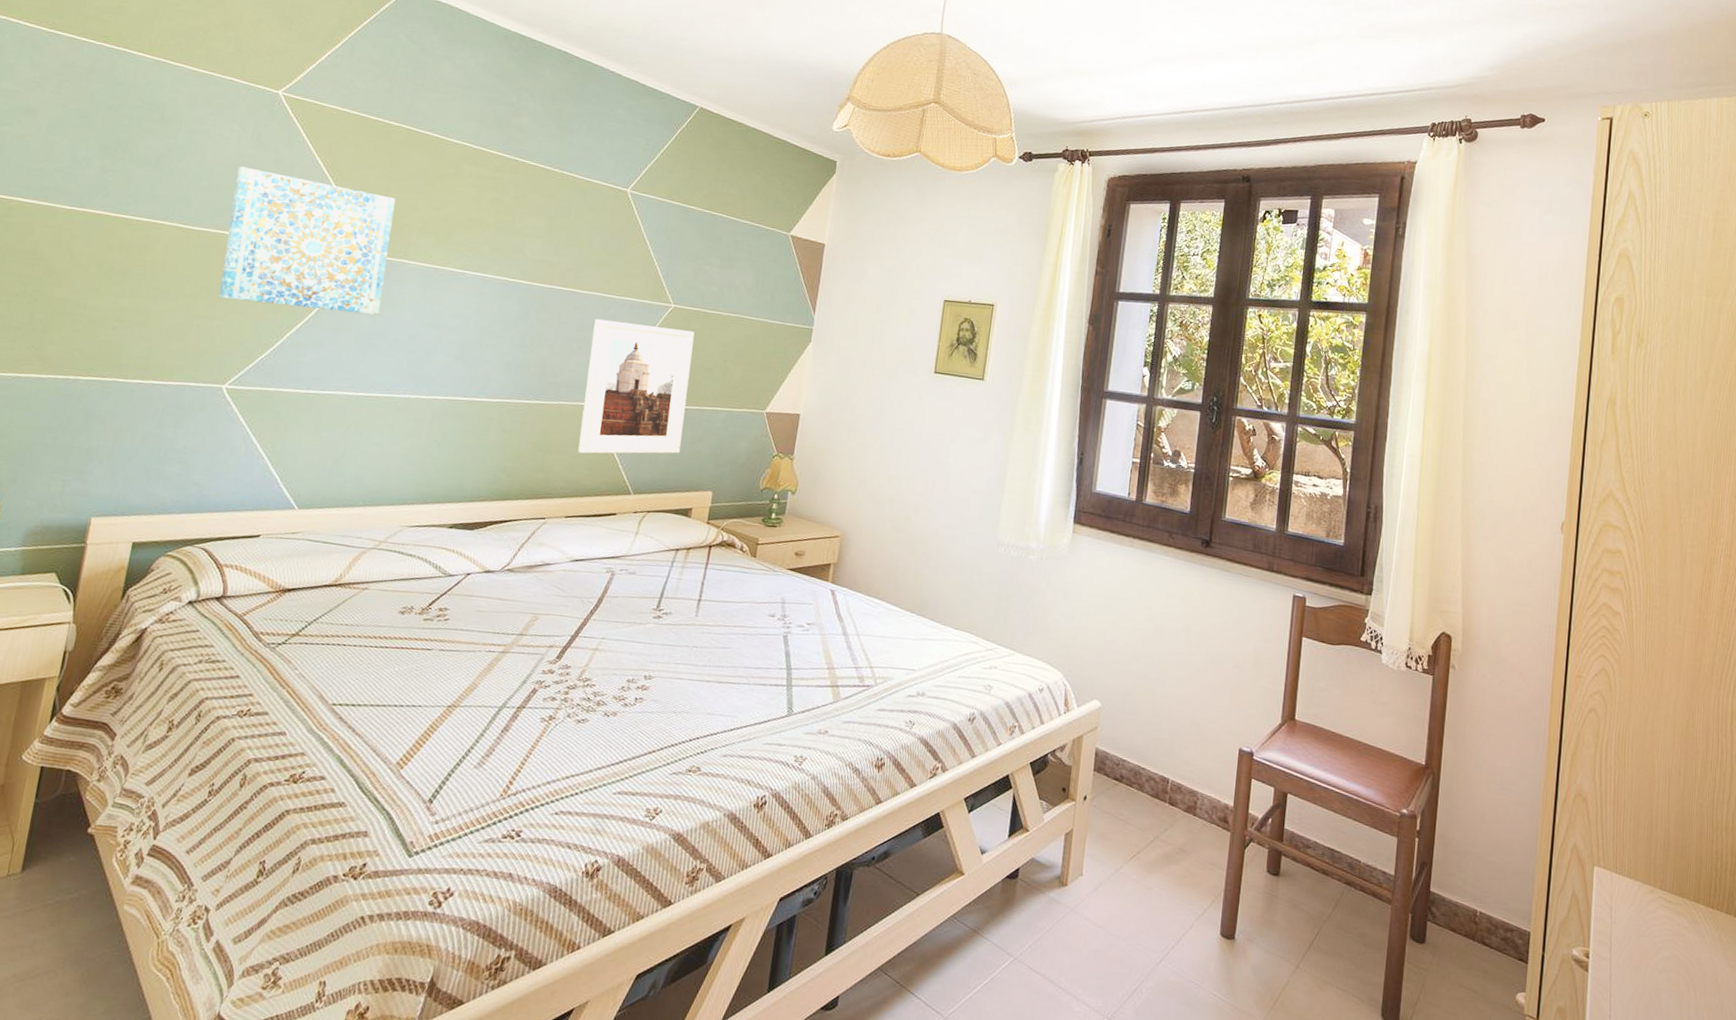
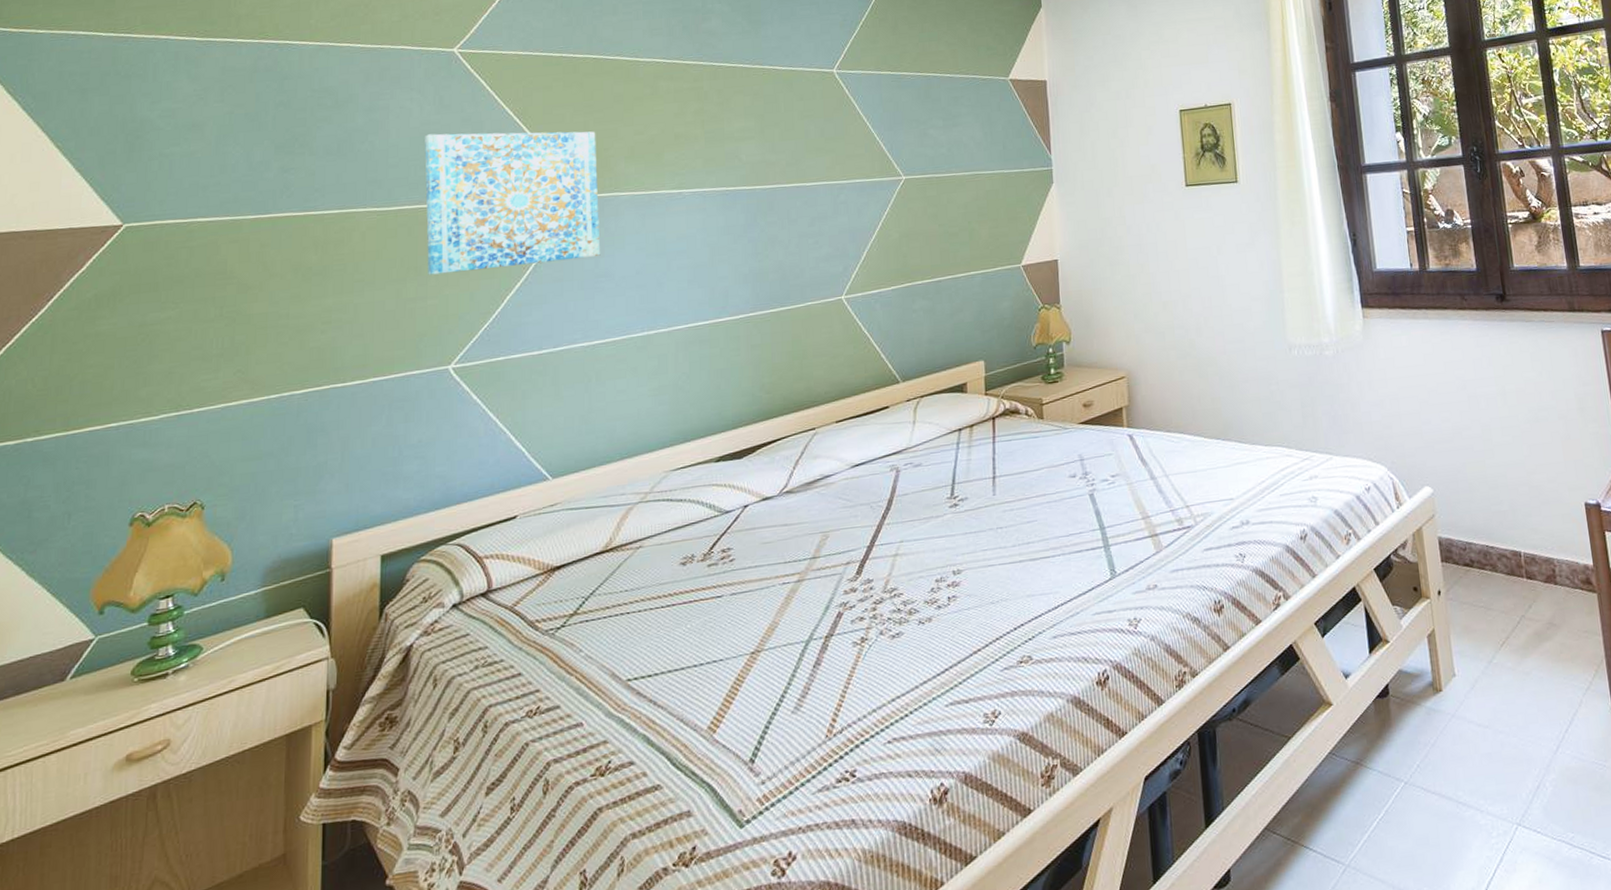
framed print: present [578,318,695,454] -> none [826,199,943,352]

